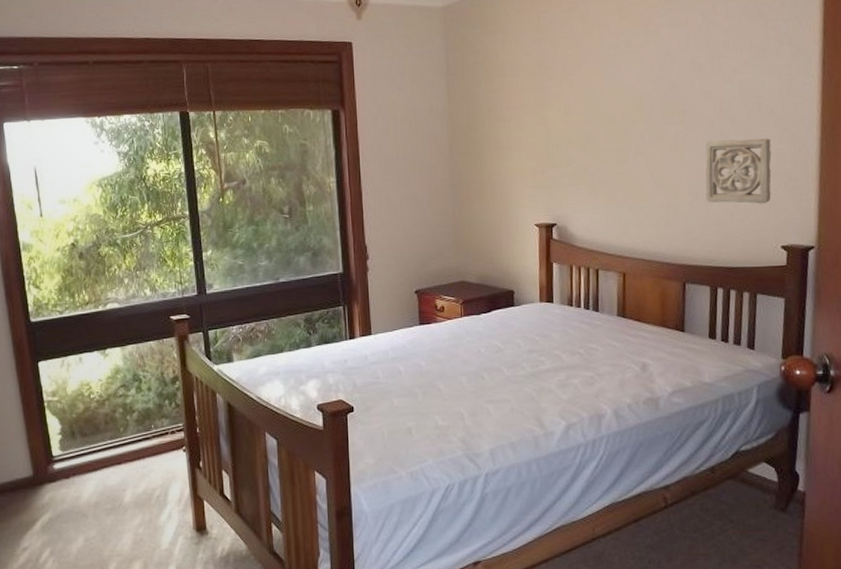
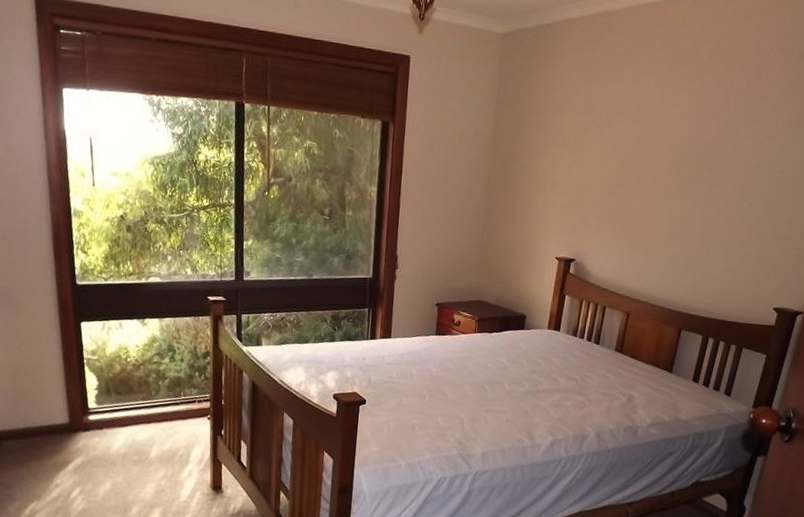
wall ornament: present [705,138,772,204] -> none [715,201,785,268]

